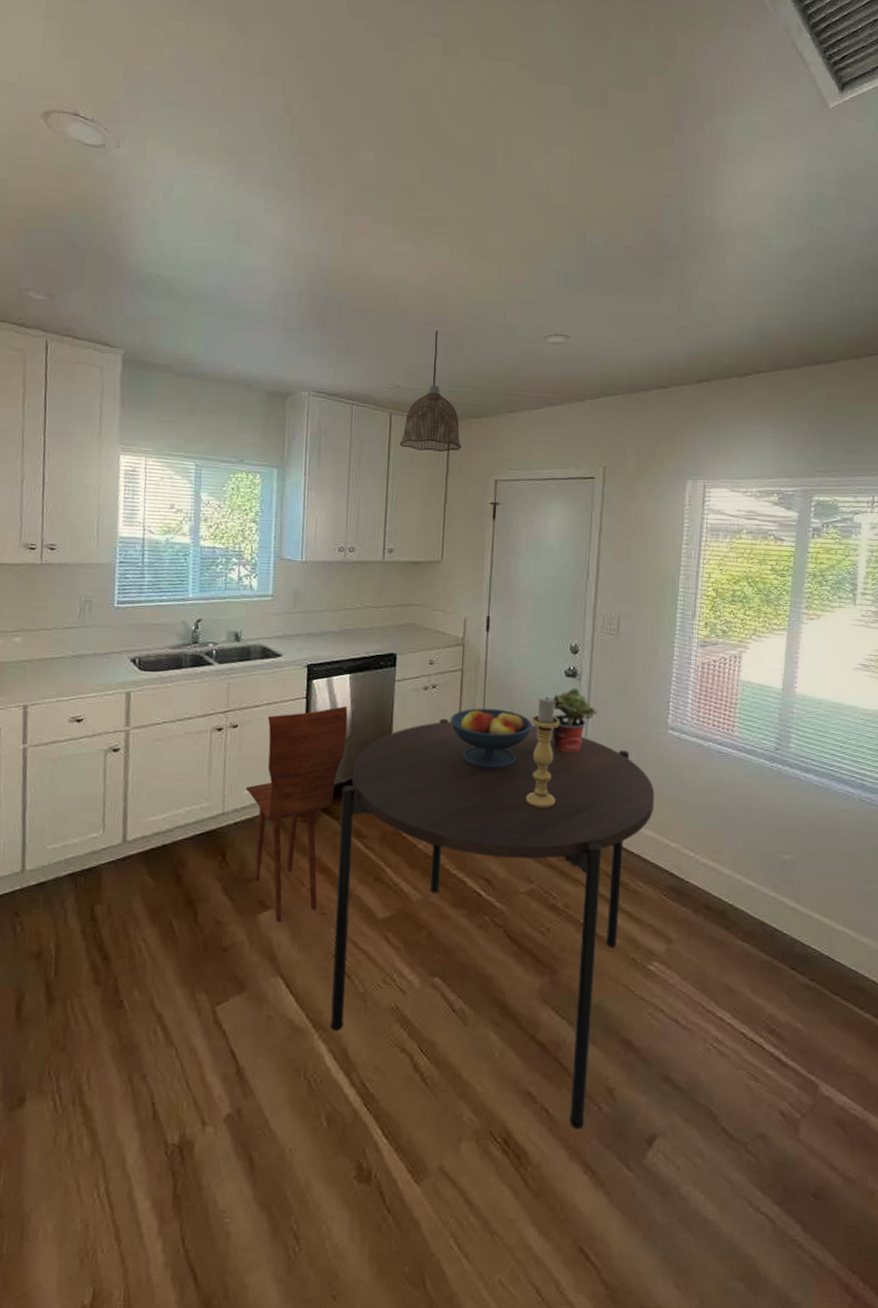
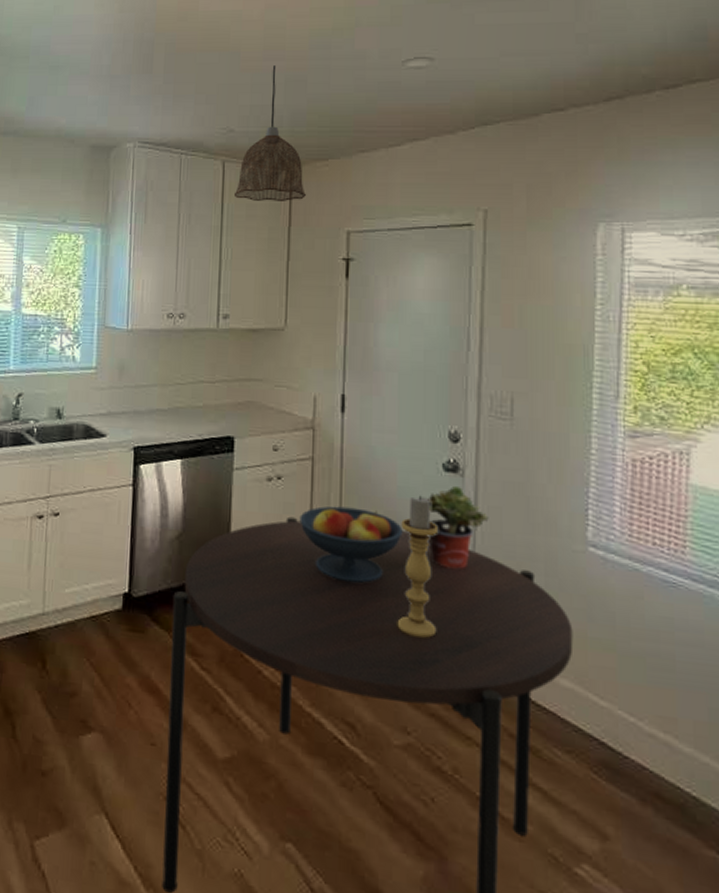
dining chair: present [245,706,348,922] -> none [67,497,179,749]

